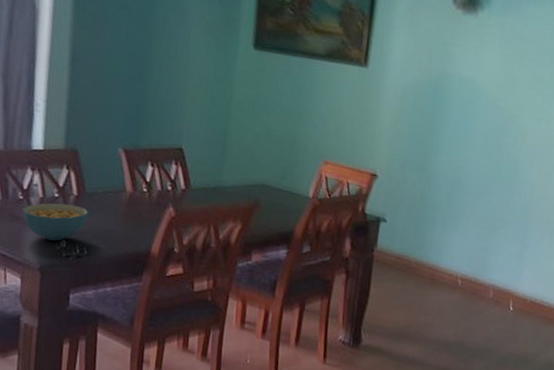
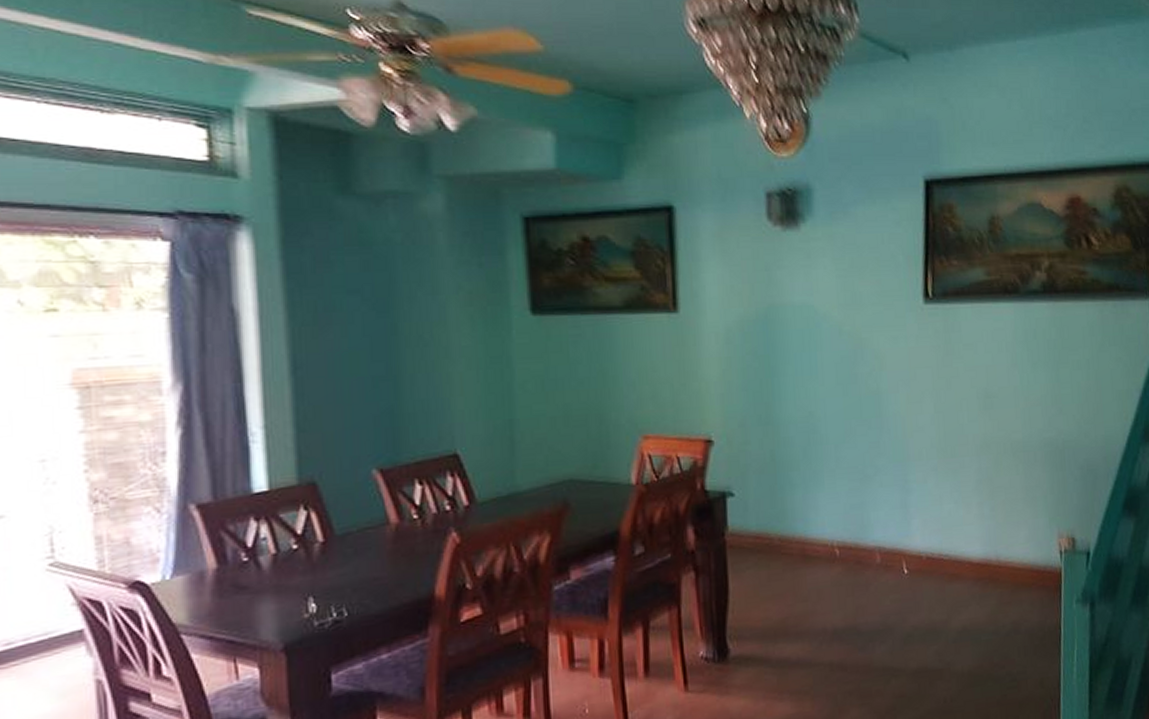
cereal bowl: present [22,203,89,241] -> none [250,554,343,609]

